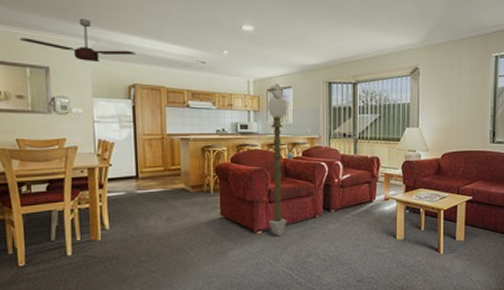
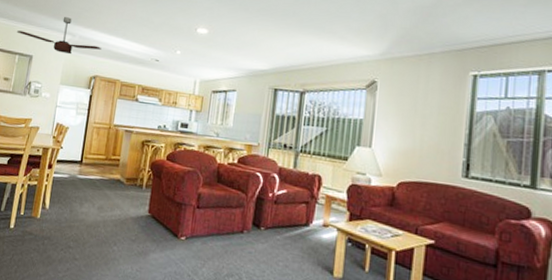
magic staff: present [268,82,294,237] -> none [193,85,230,247]

